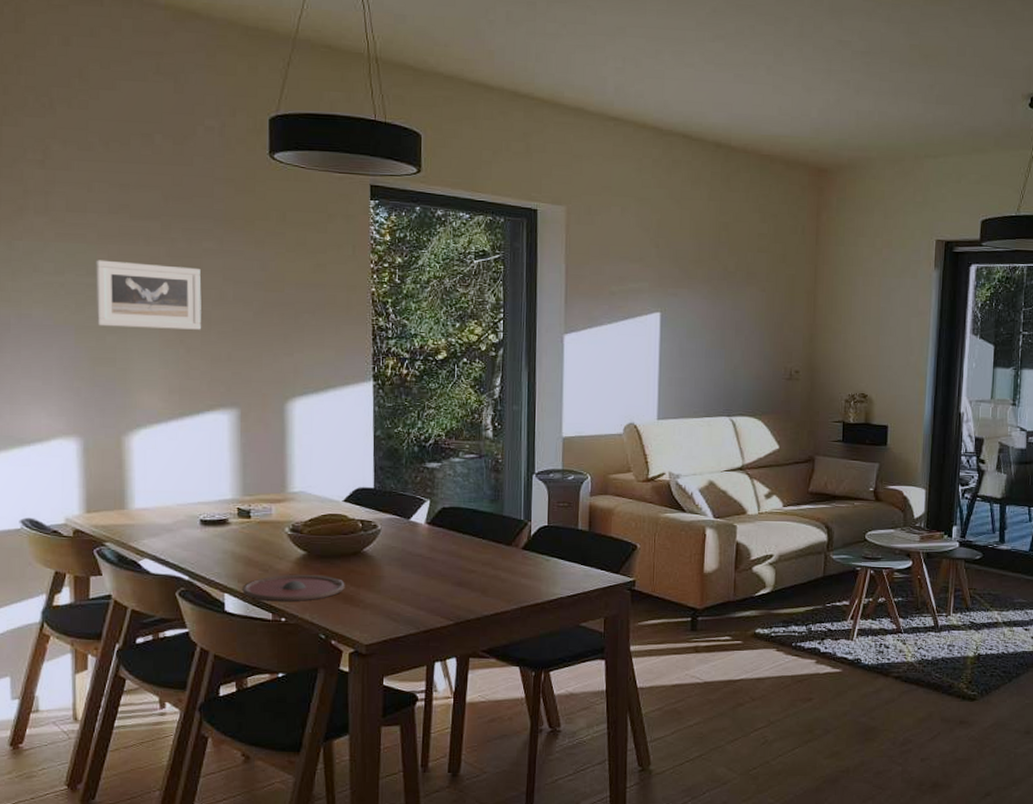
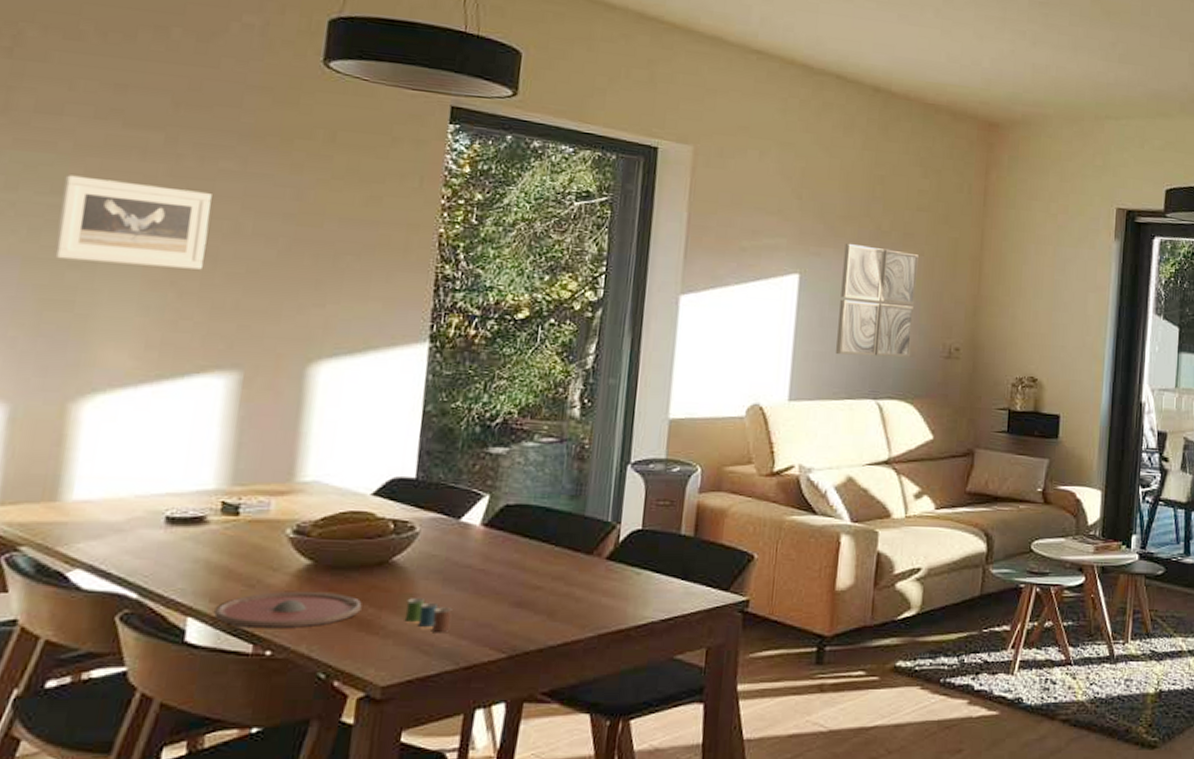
cup: none [377,579,411,606] -> present [404,598,453,633]
wall art: none [693,283,761,381] -> present [835,243,919,358]

